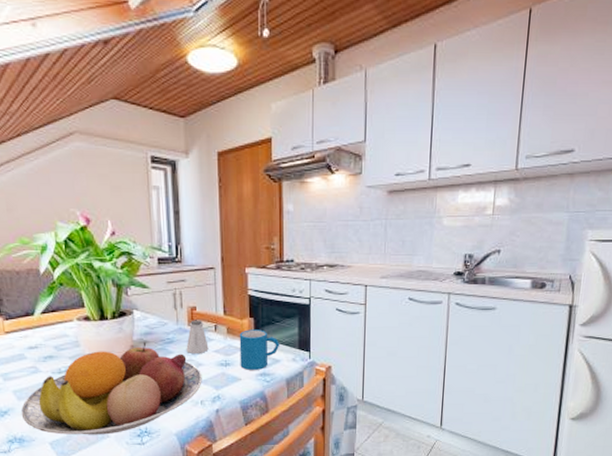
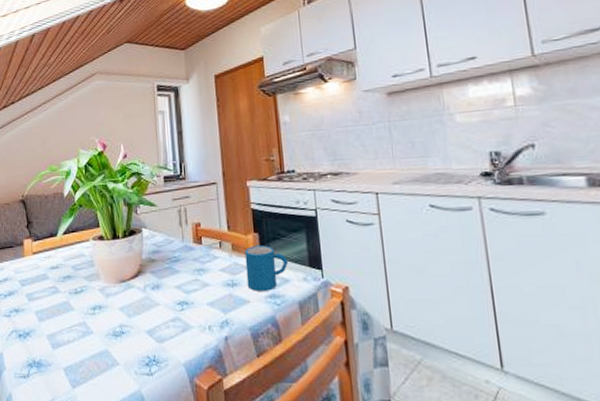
fruit bowl: present [20,342,202,435] -> none [40,261,209,362]
saltshaker: present [186,320,209,353] -> none [192,236,215,273]

